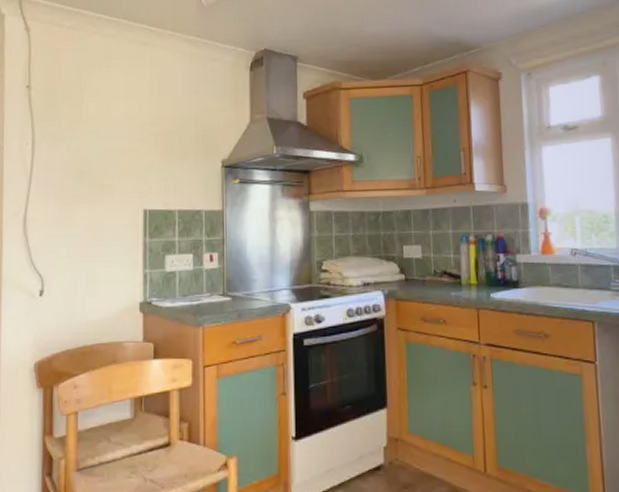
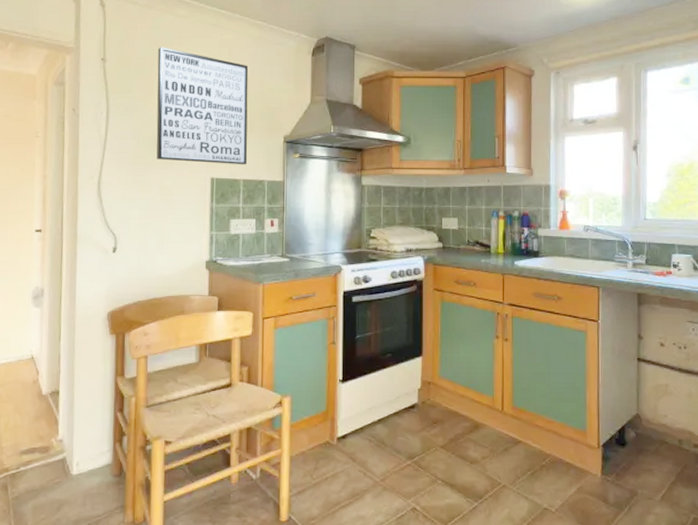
wall art: none [84,70,183,195] -> present [156,47,249,165]

